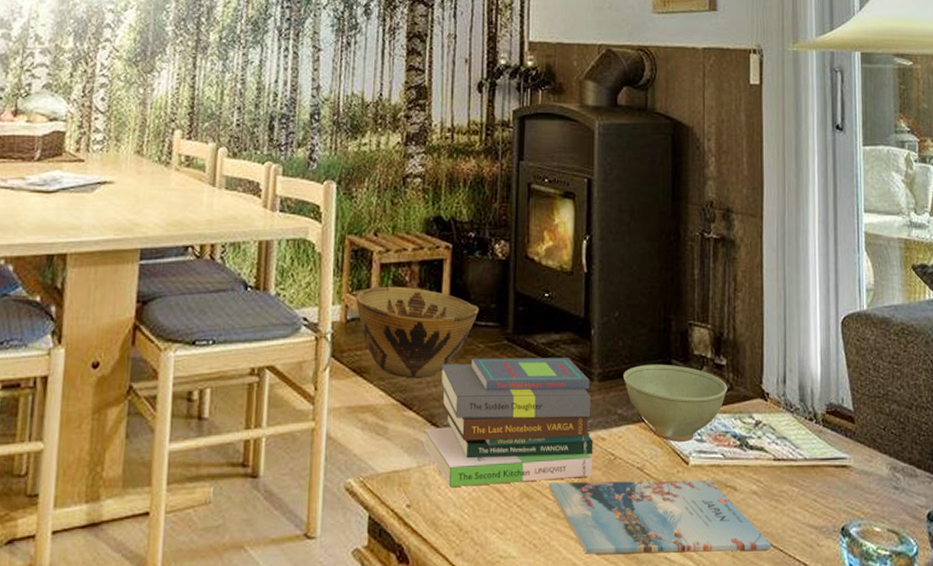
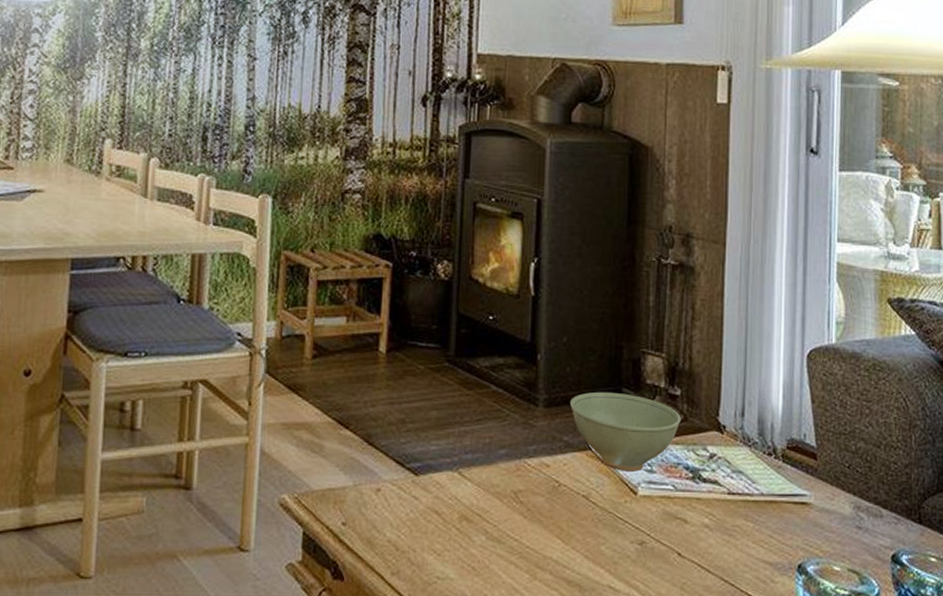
woven basket: present [355,286,479,377] -> none [291,303,420,397]
books: present [423,358,593,487] -> none [359,379,537,507]
magazine: present [548,479,771,554] -> none [488,506,722,584]

